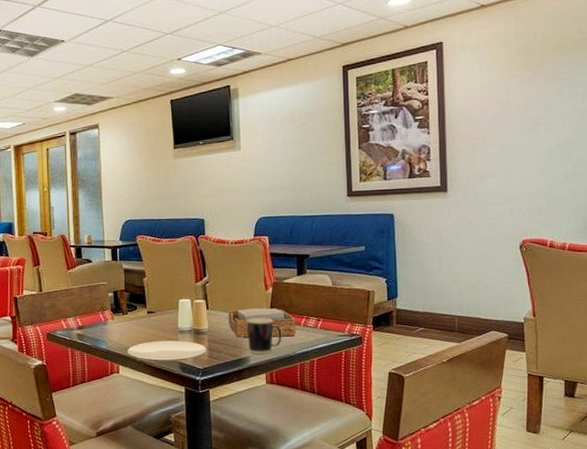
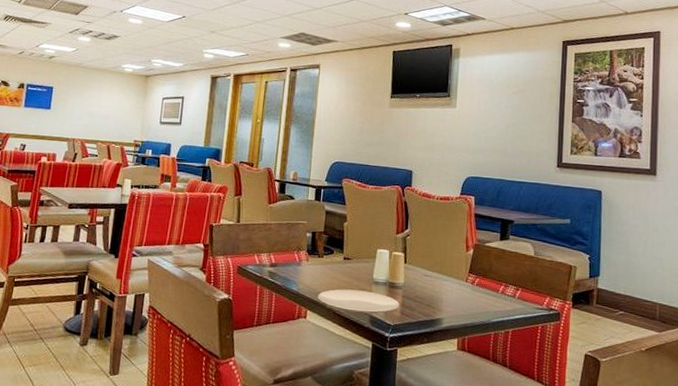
napkin holder: present [228,308,296,338] -> none [425,267,494,303]
mug: present [246,318,282,355] -> none [442,278,479,318]

